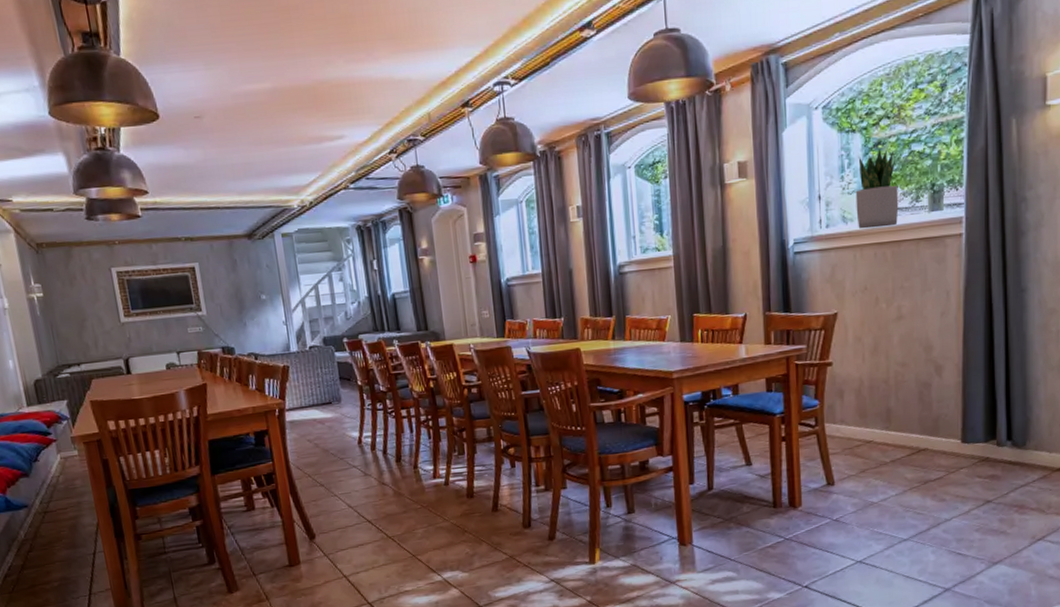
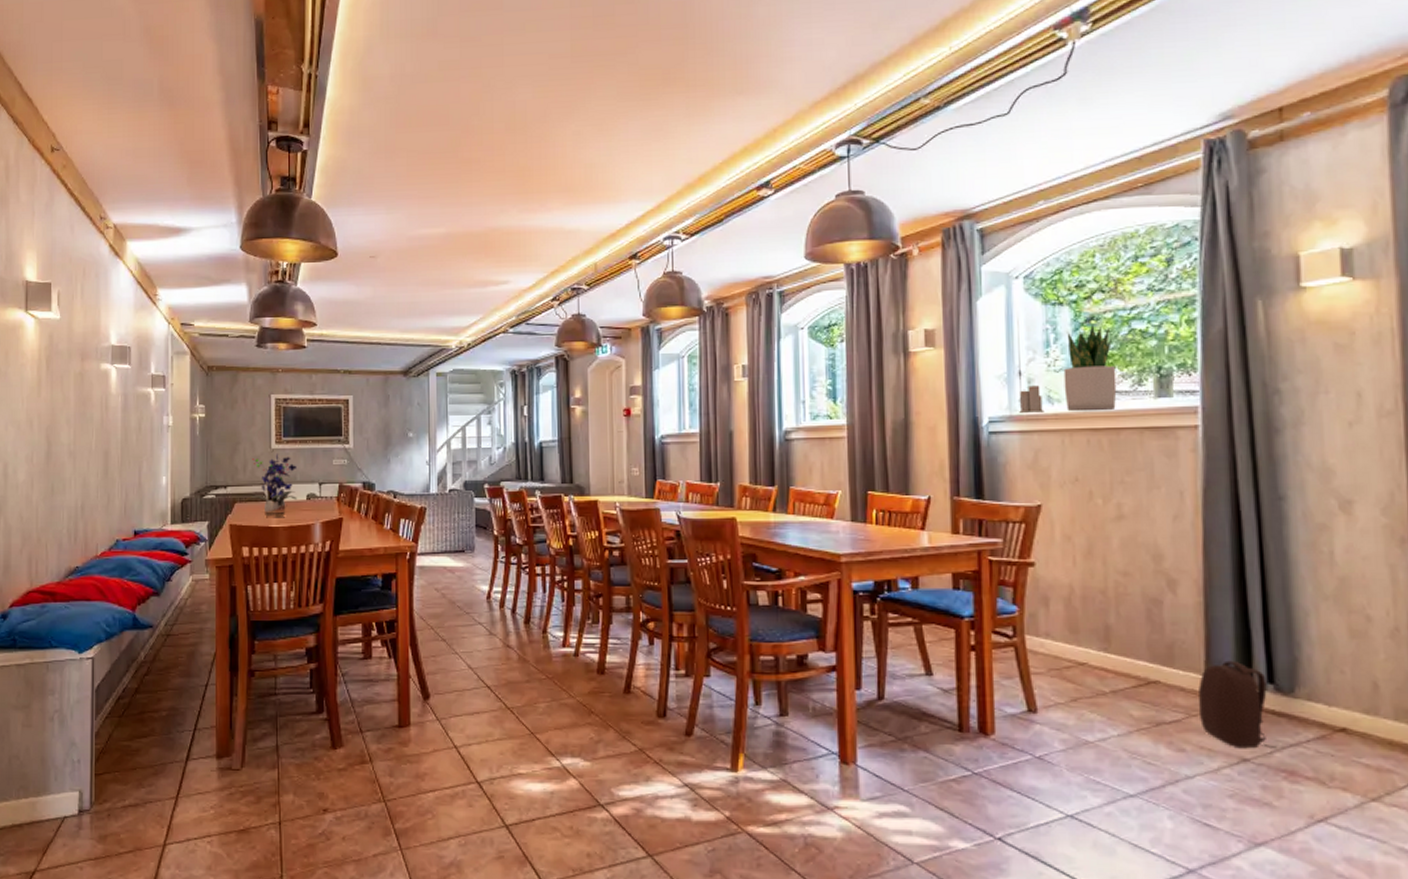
flower arrangement: none [100,326,156,391] -> present [243,453,297,518]
candle: none [819,206,840,233] -> present [1019,384,1044,413]
backpack: none [956,425,1011,494] -> present [1198,660,1277,749]

